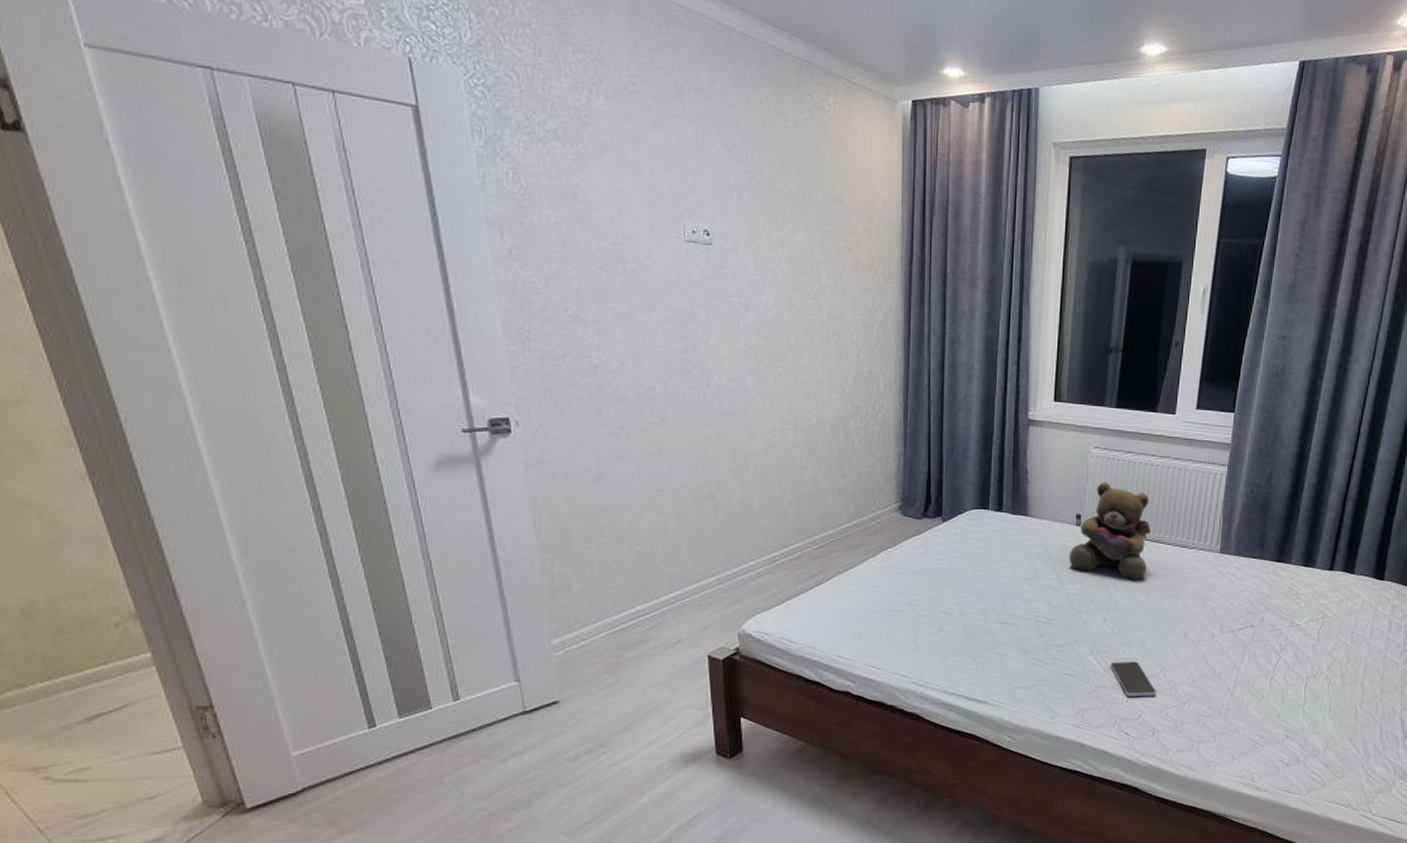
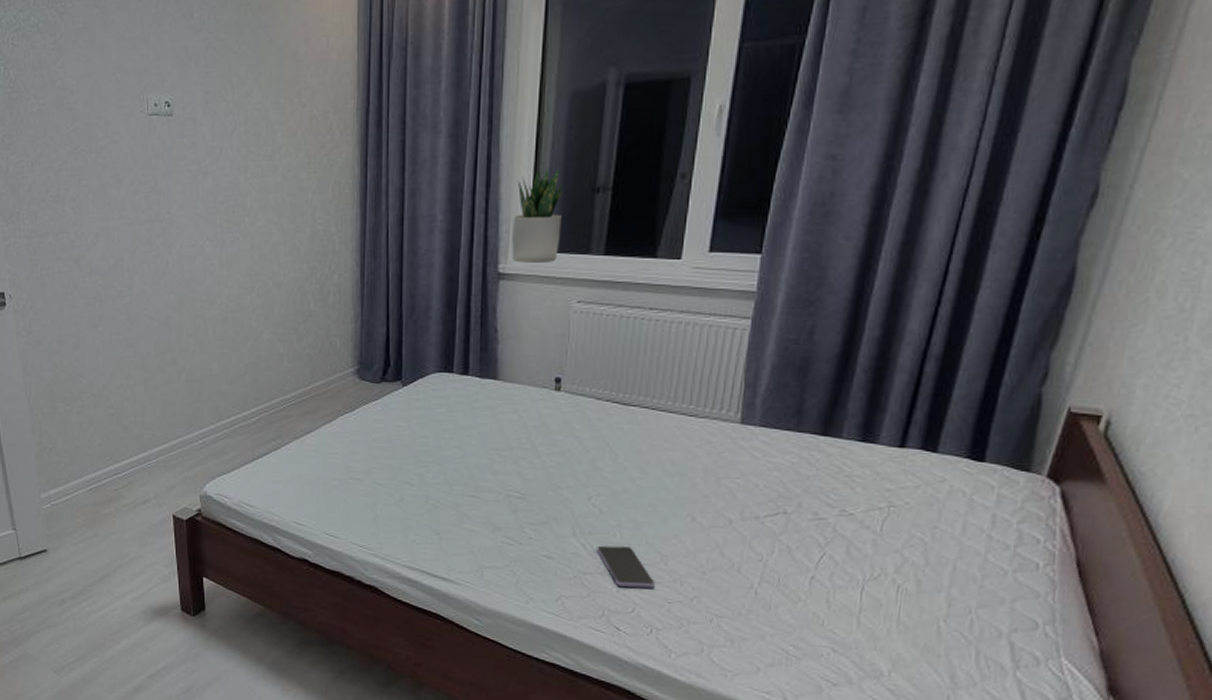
planter: none [1040,328,1084,412] -> present [512,168,564,263]
teddy bear: present [1068,482,1151,579] -> none [546,340,648,452]

